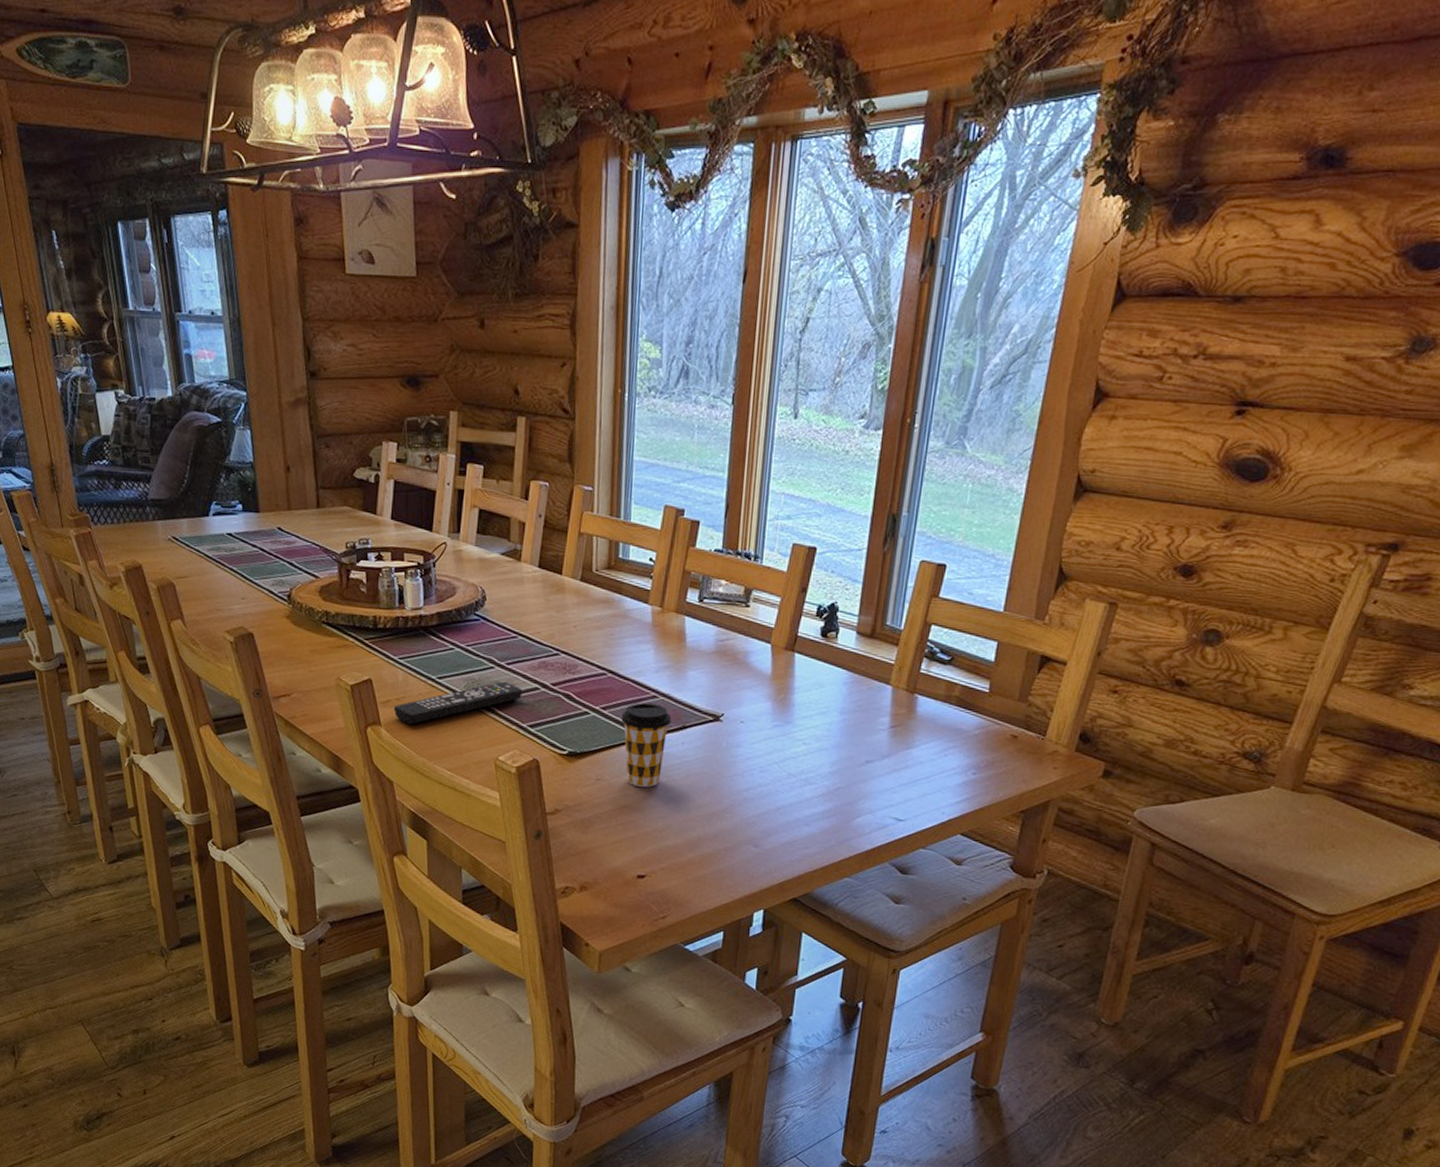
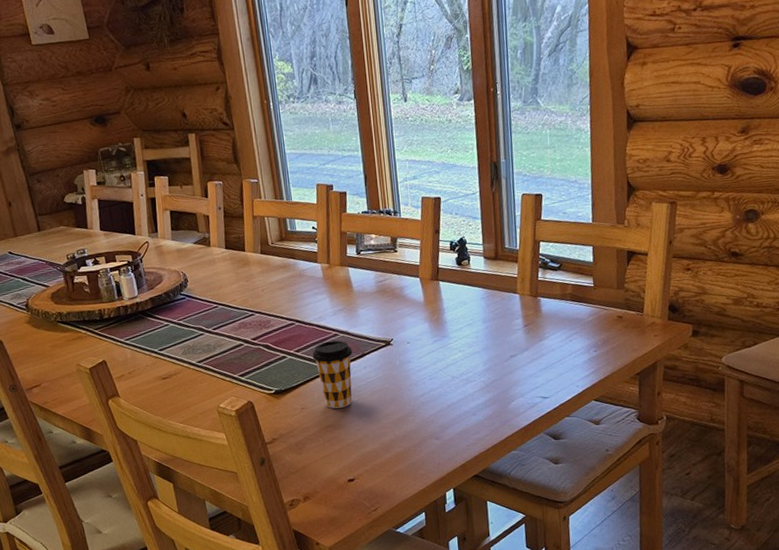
remote control: present [393,681,523,724] -> none [127,343,231,391]

